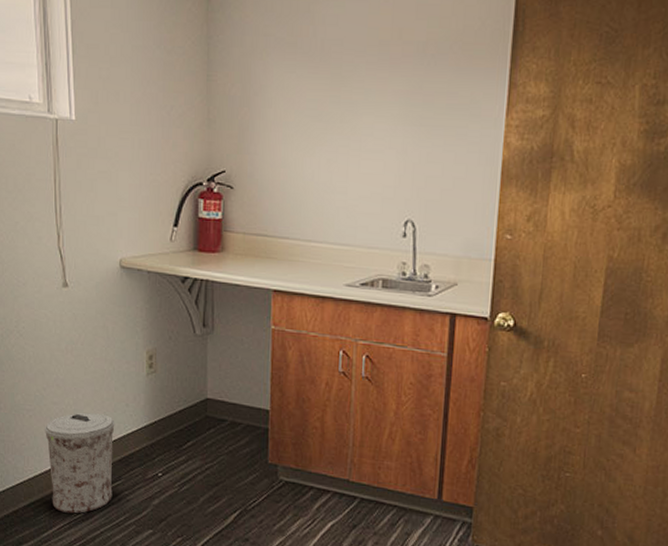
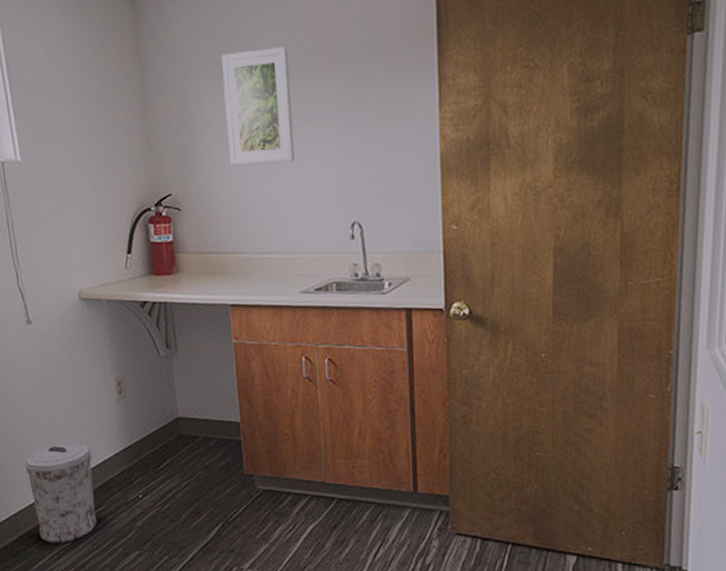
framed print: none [288,34,360,152] -> present [222,46,294,166]

